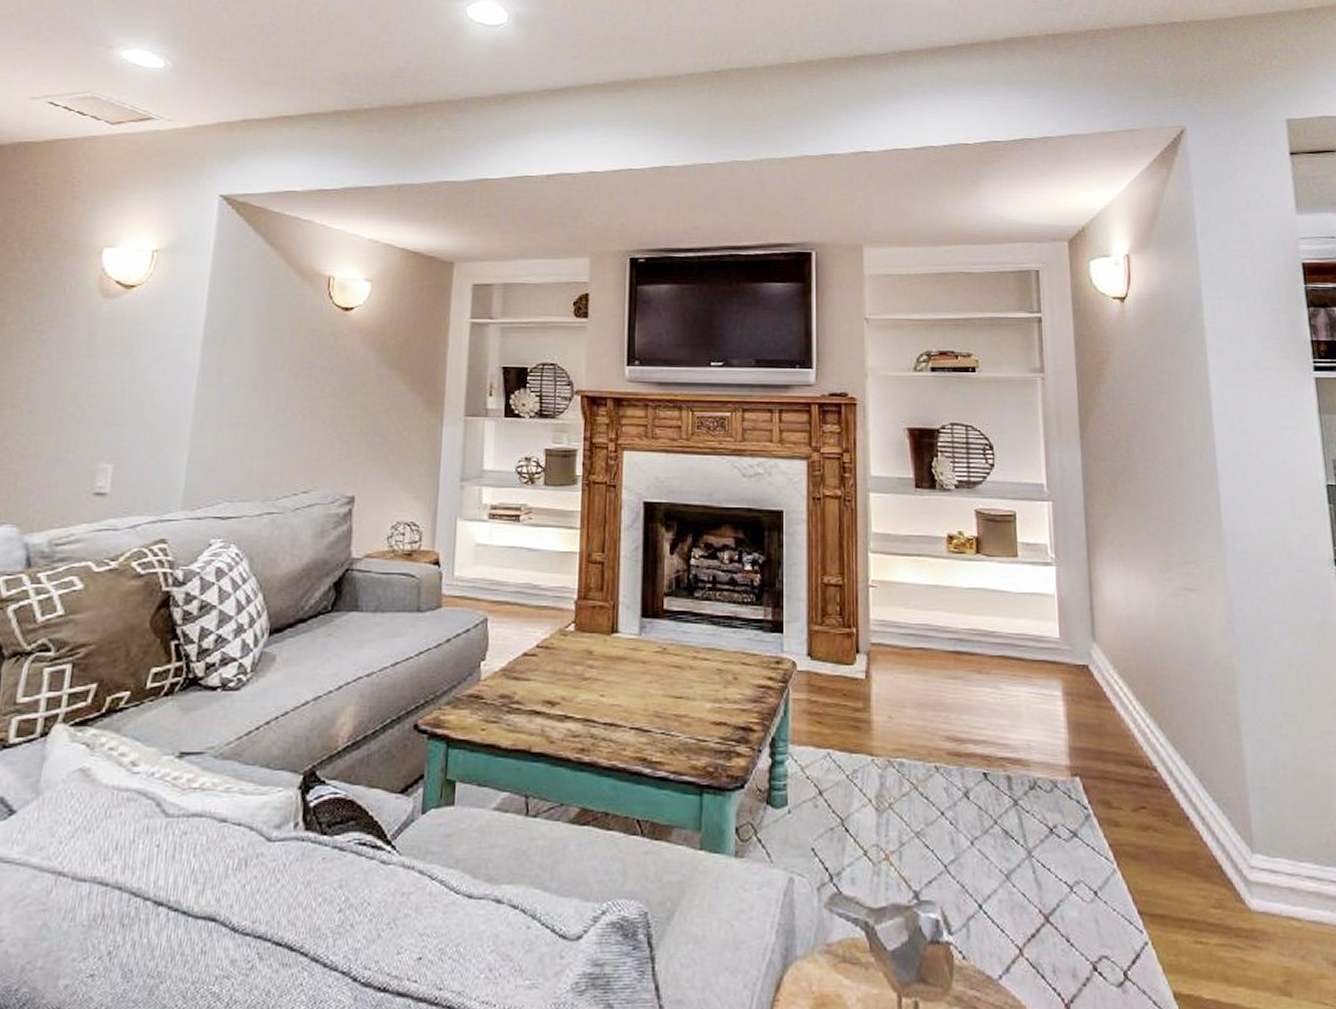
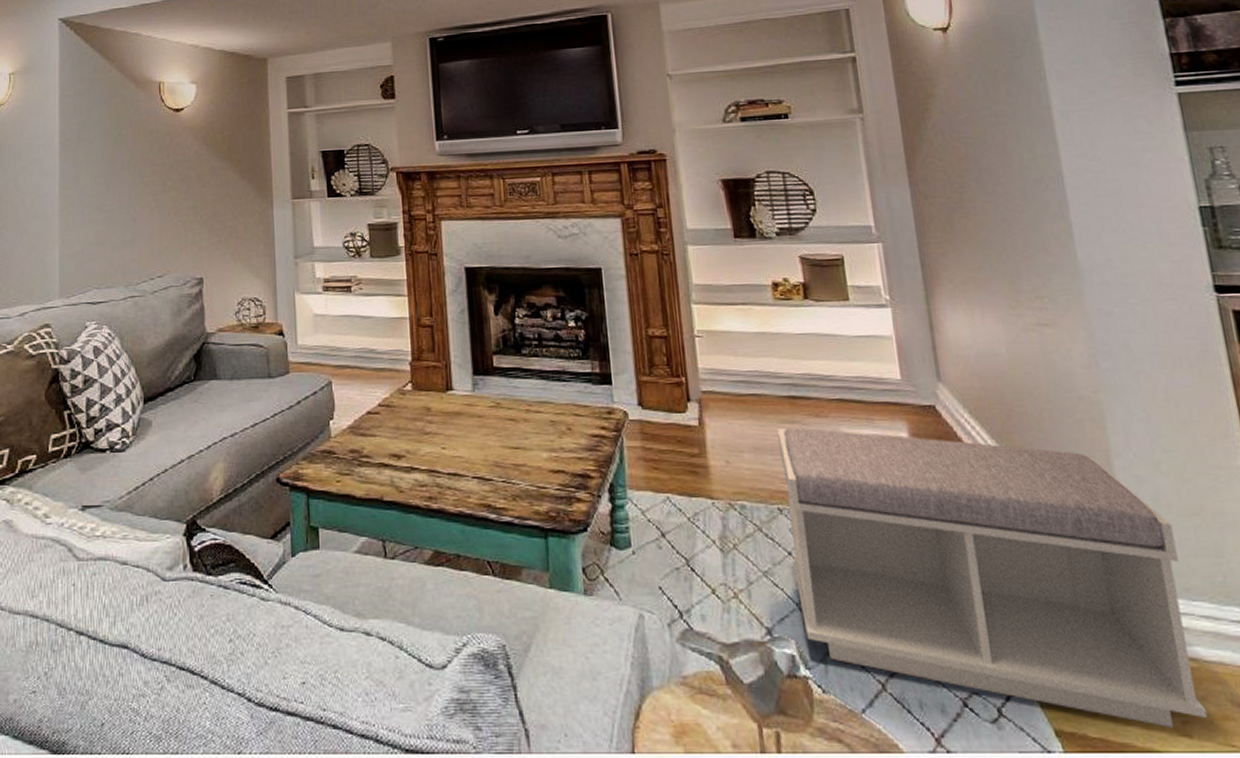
bench: none [941,684,1306,988] -> present [777,428,1208,728]

